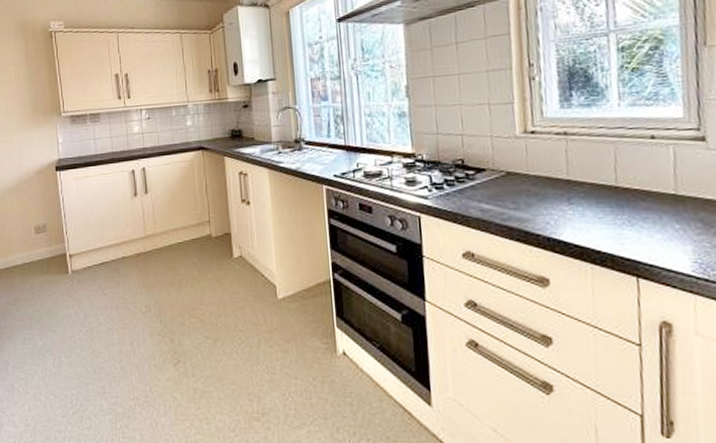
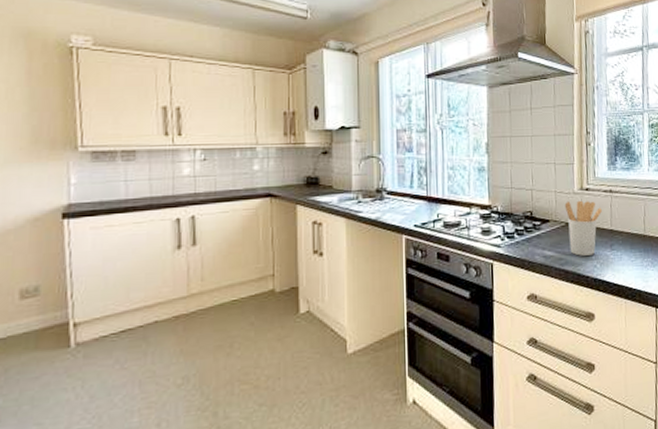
utensil holder: none [504,145,554,212] -> present [564,200,602,257]

